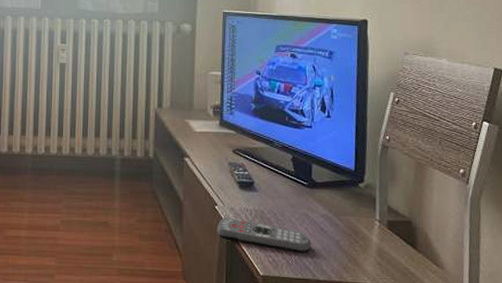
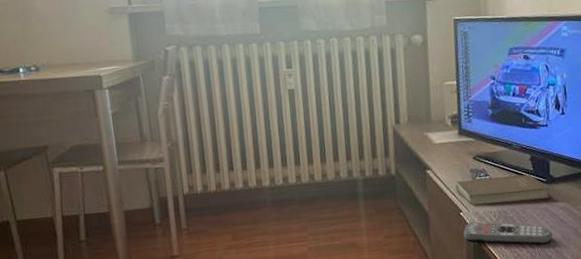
book: none [213,173,311,204] -> present [455,174,550,205]

